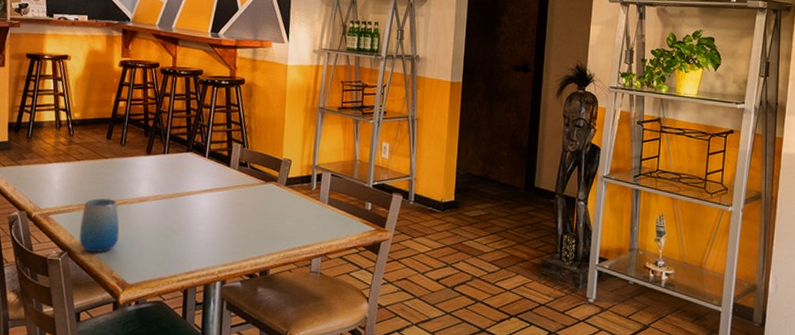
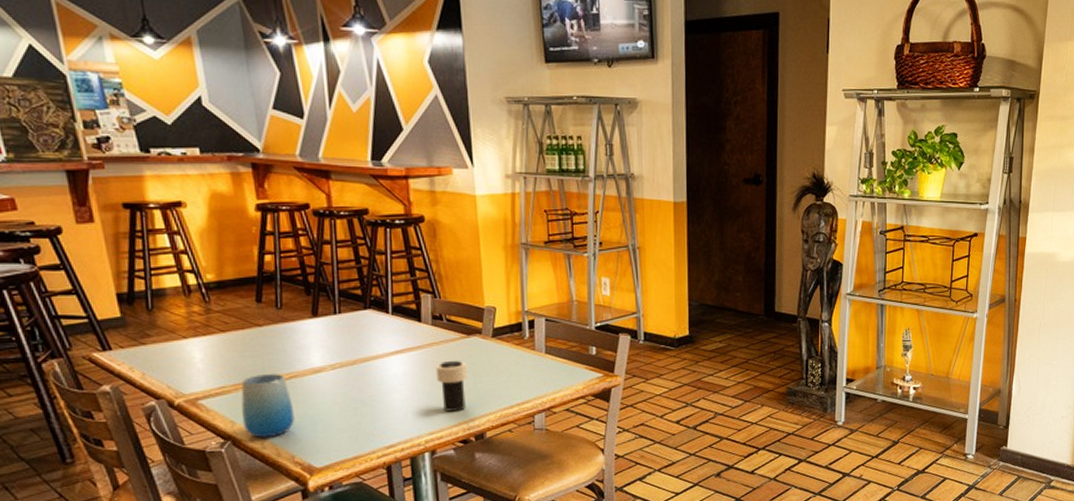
cup: none [235,202,262,248] -> present [435,360,467,412]

